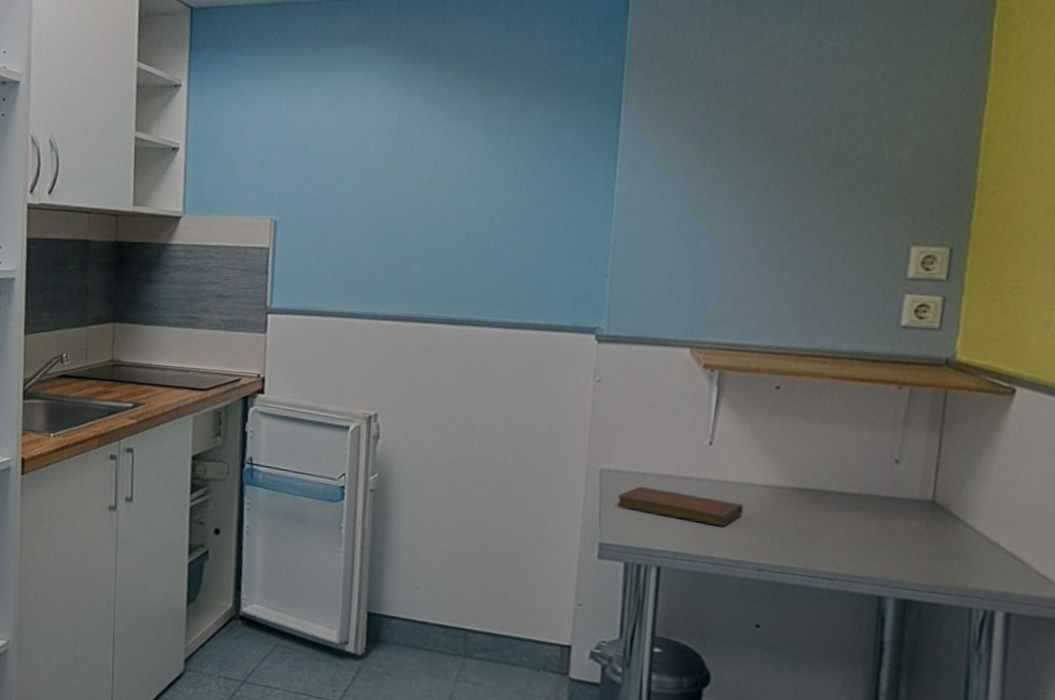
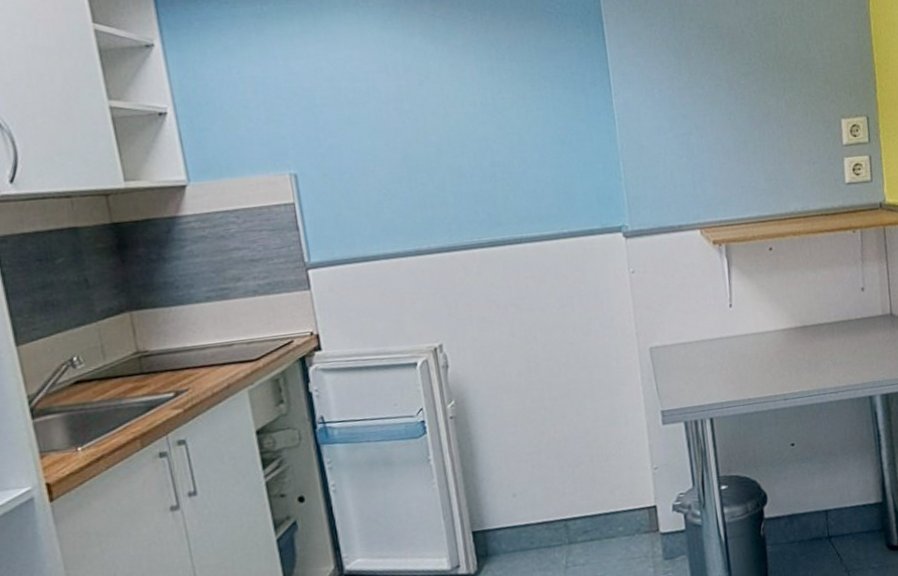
notebook: present [616,486,744,527] -> none [667,349,765,377]

